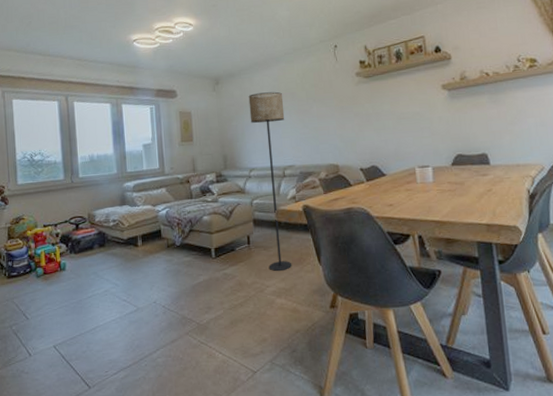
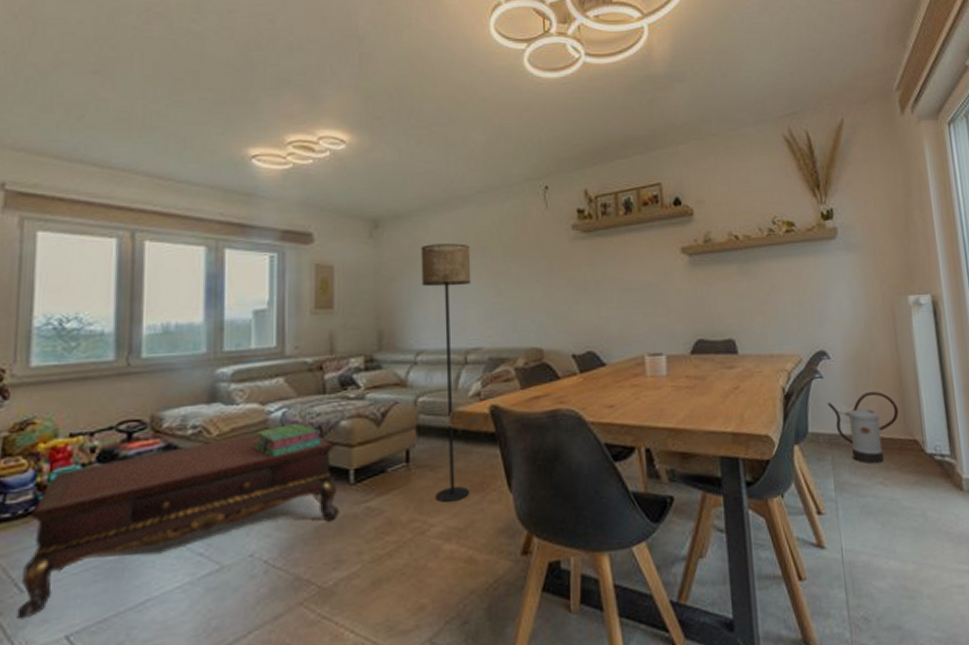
coffee table: none [26,225,207,335] -> present [17,433,340,620]
stack of books: none [150,217,193,240] -> present [253,422,322,457]

